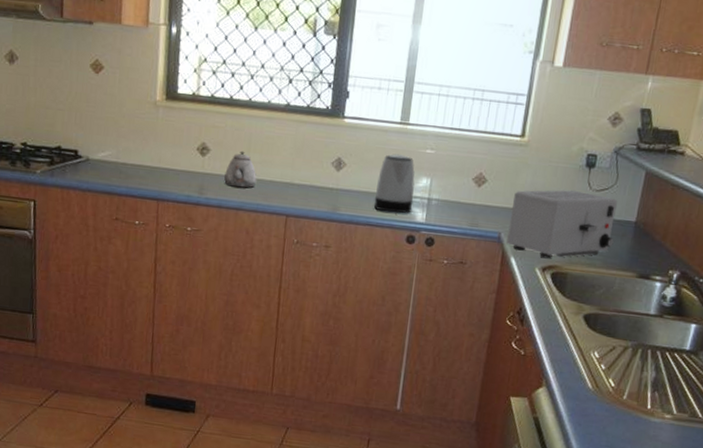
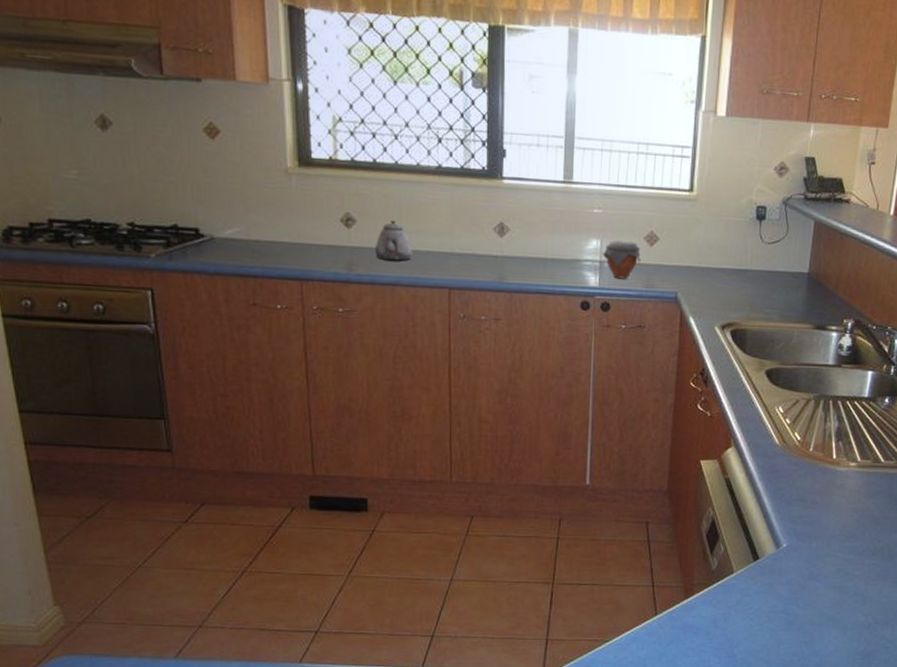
kettle: present [373,153,415,214] -> none [543,215,585,279]
jar: none [431,180,468,217] -> present [602,241,641,279]
toaster: present [506,189,617,259] -> none [684,243,789,316]

